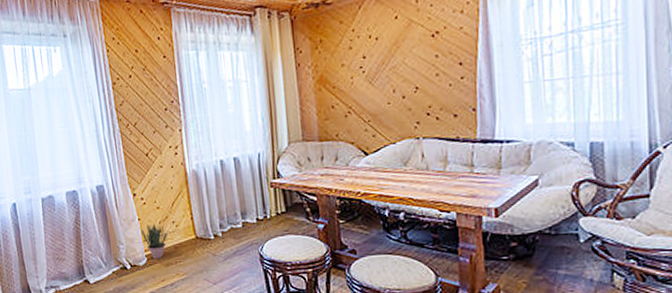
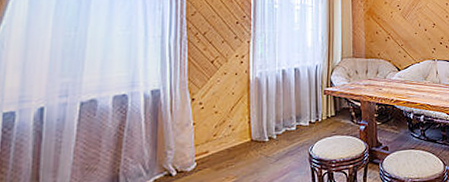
potted plant: present [140,223,168,260] -> none [194,127,223,164]

